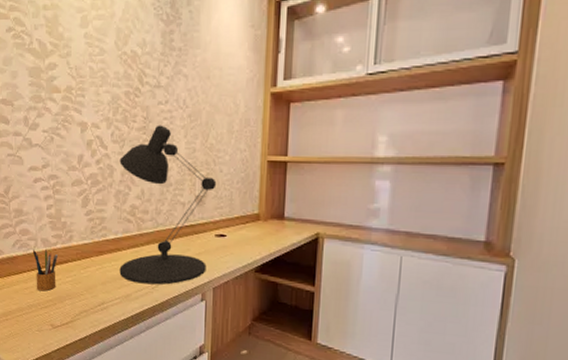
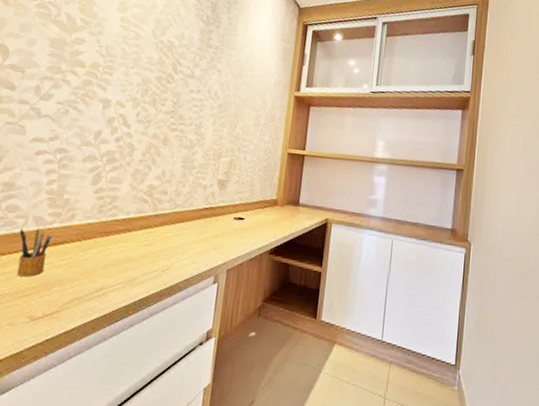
desk lamp: present [119,125,217,285] -> none [126,110,240,268]

